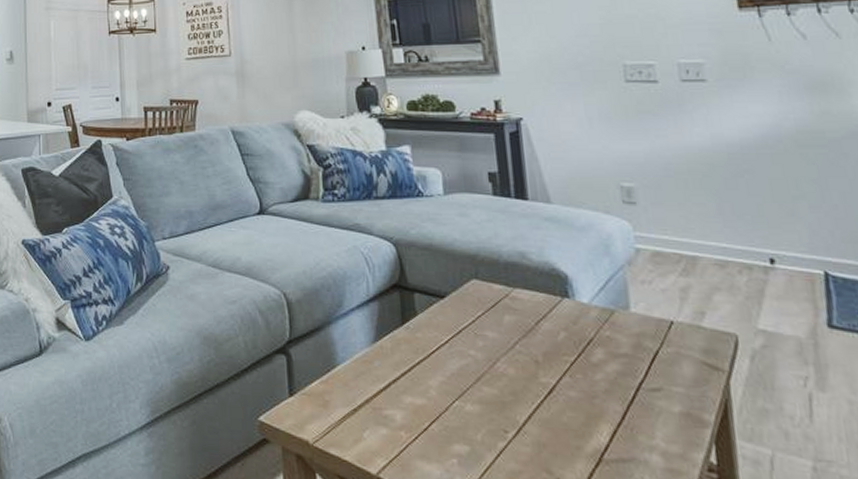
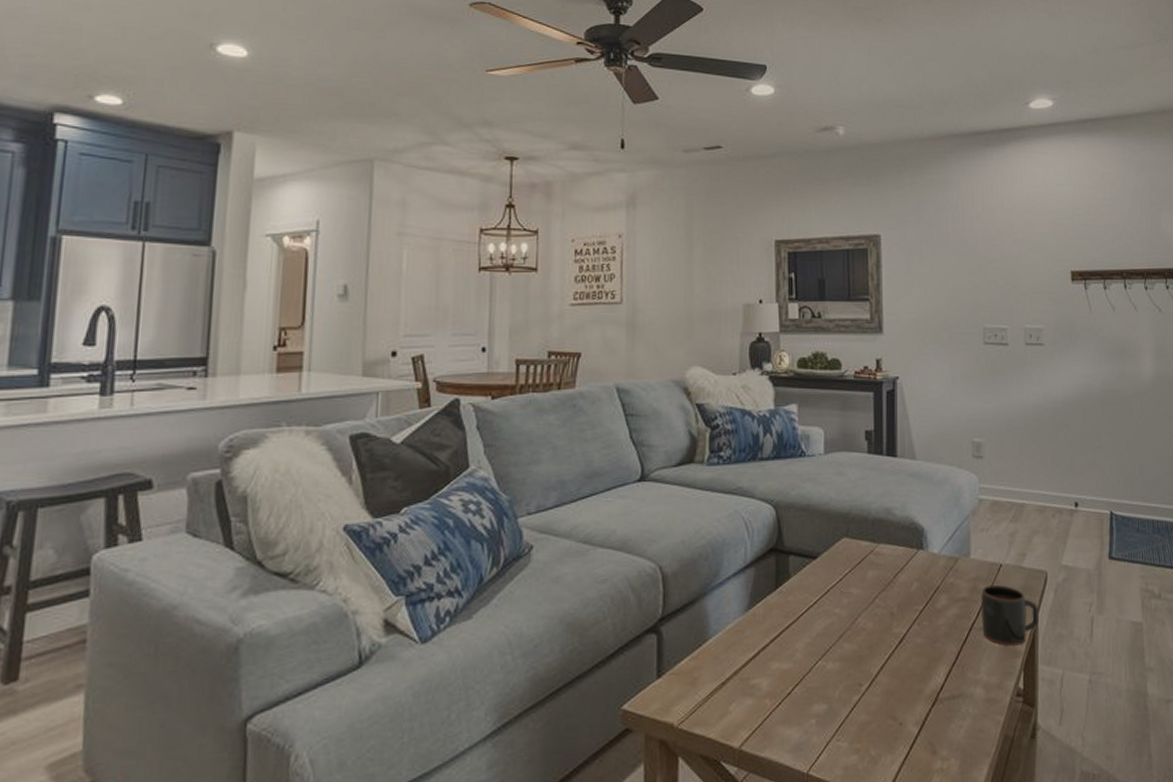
mug: none [648,342,731,415] -> present [980,584,1039,646]

